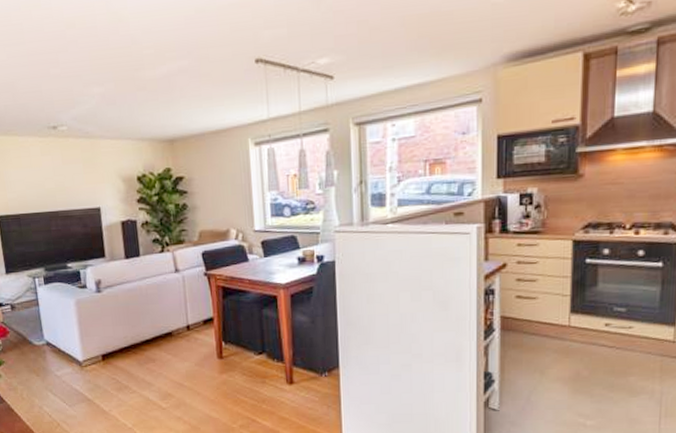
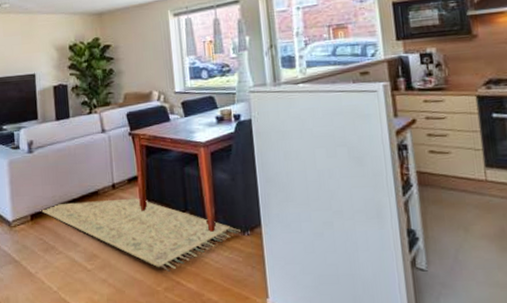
rug: none [112,340,318,411] -> present [40,199,241,273]

